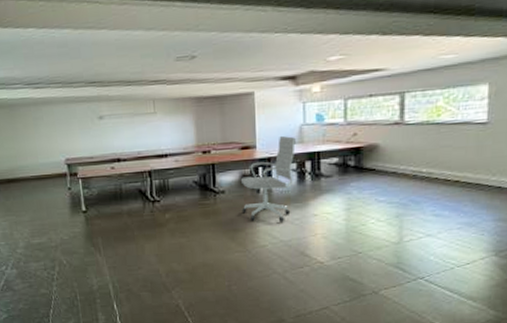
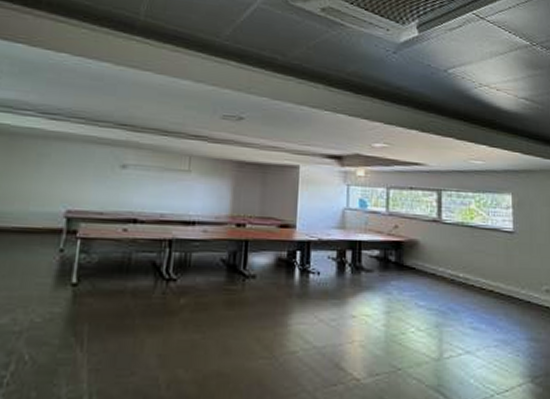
chair: present [240,135,296,222] -> none [272,217,338,322]

